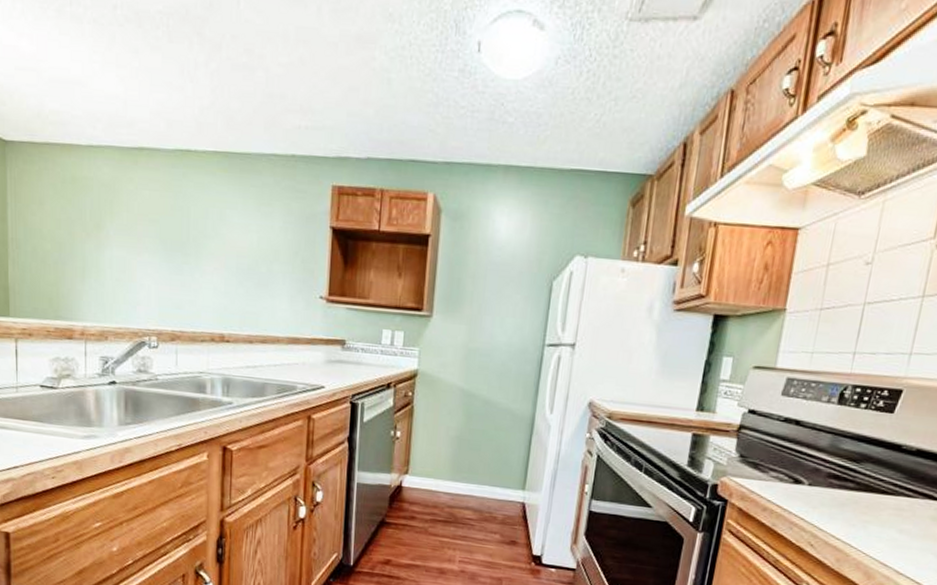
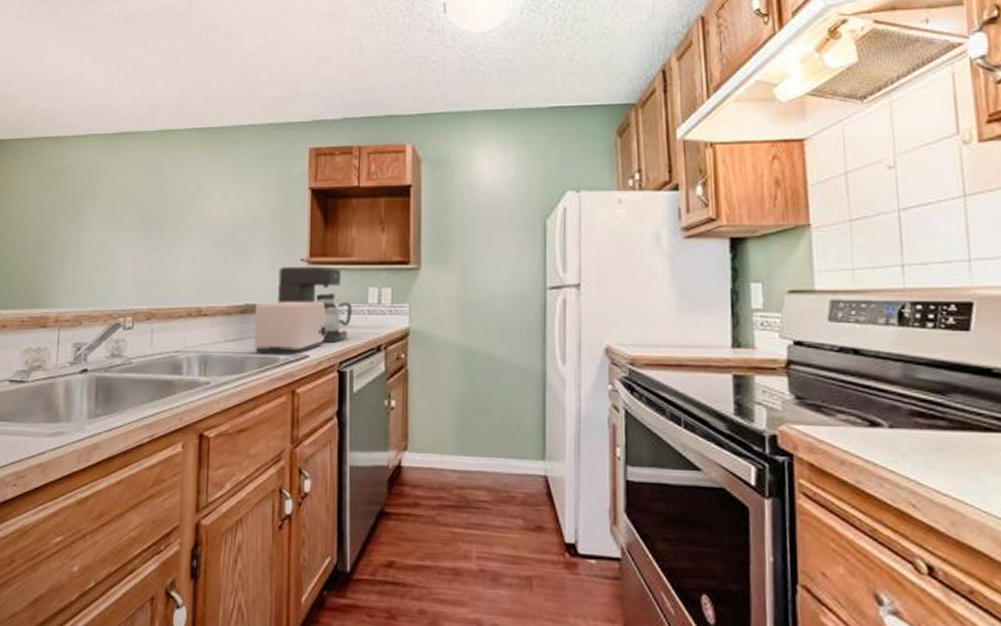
toaster: none [273,334,343,385] -> present [253,301,327,354]
coffee maker: none [297,302,366,377] -> present [278,266,352,343]

